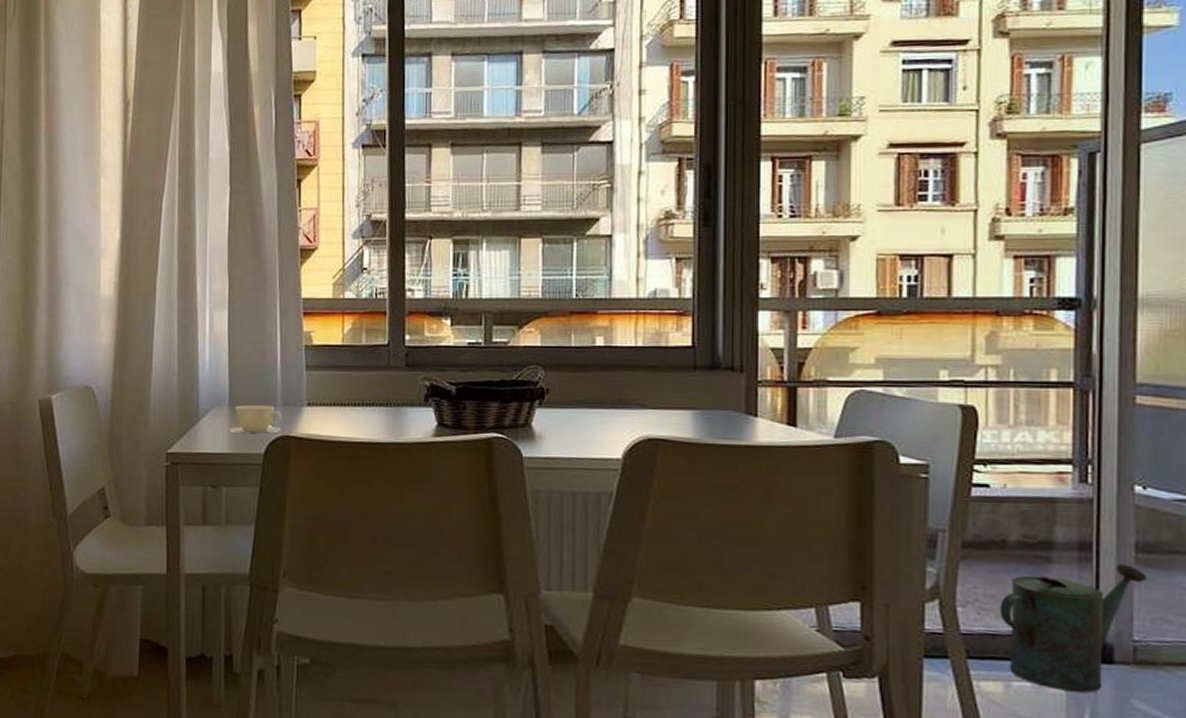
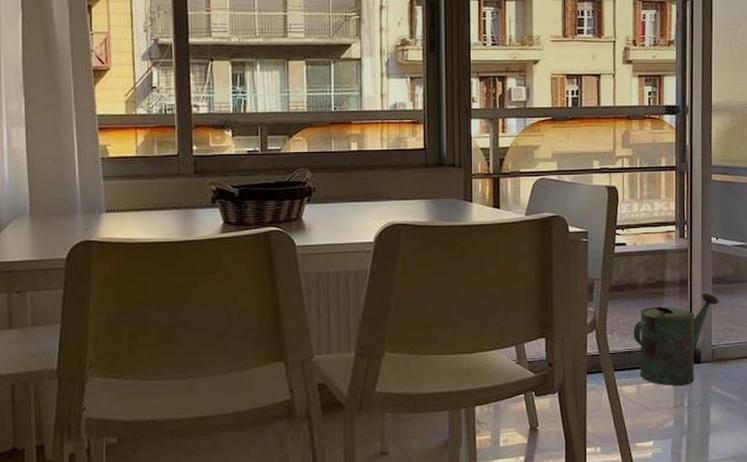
teacup: present [229,404,281,433] -> none [31,213,82,241]

